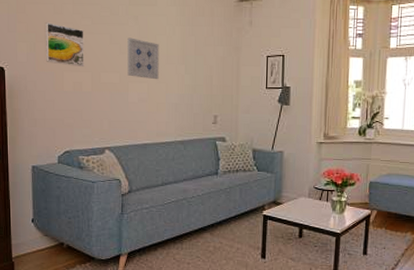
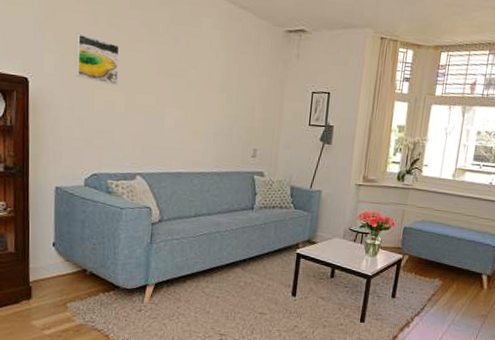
wall art: present [127,37,159,80] -> none [165,58,201,107]

